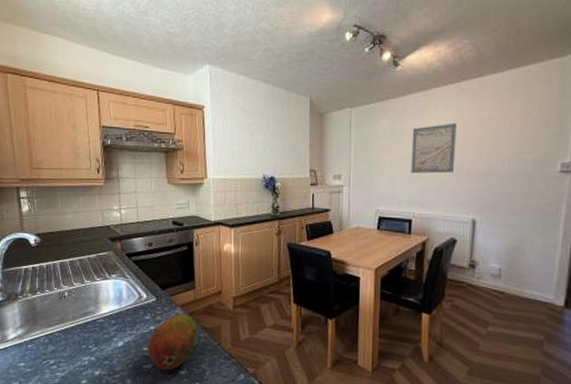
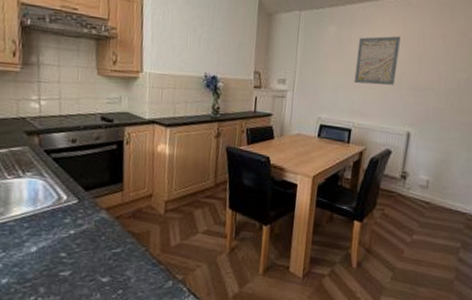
fruit: present [147,314,198,370] -> none [65,218,124,278]

